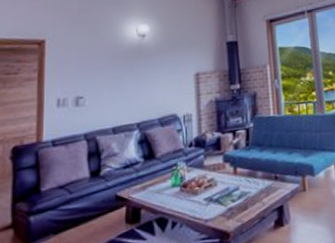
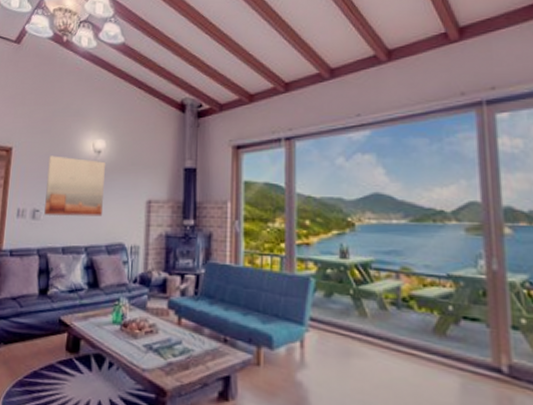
wall art: none [89,43,152,101] -> present [44,156,105,217]

